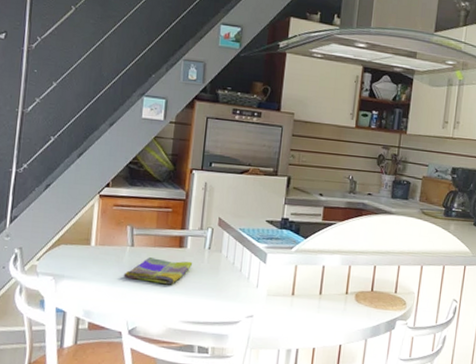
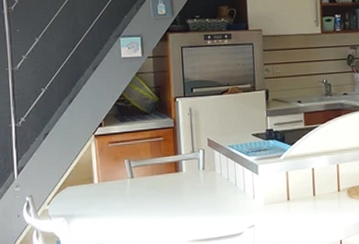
dish towel: present [123,256,193,285] -> none [128,183,191,209]

